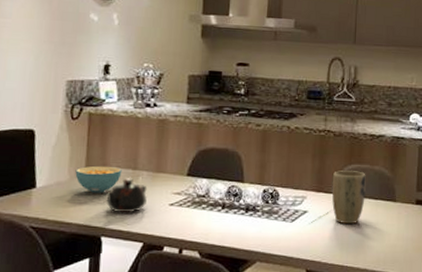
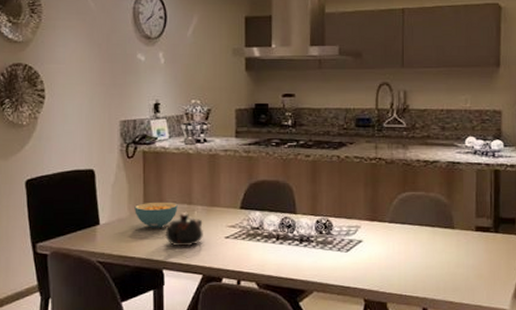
plant pot: present [332,170,366,225] -> none [387,198,421,253]

